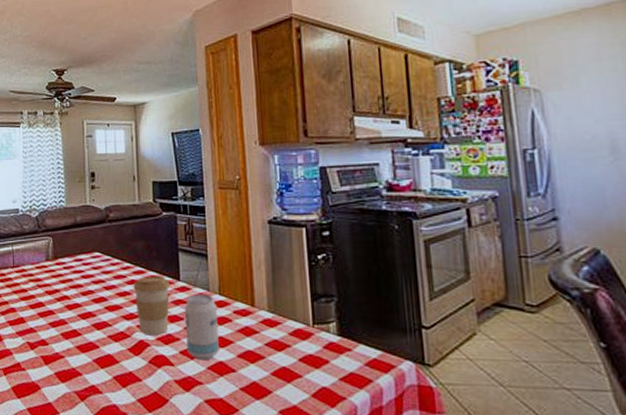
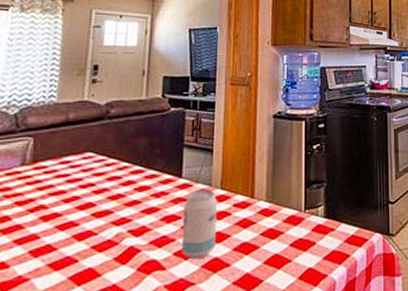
coffee cup: present [133,275,171,336] -> none [128,174,171,240]

